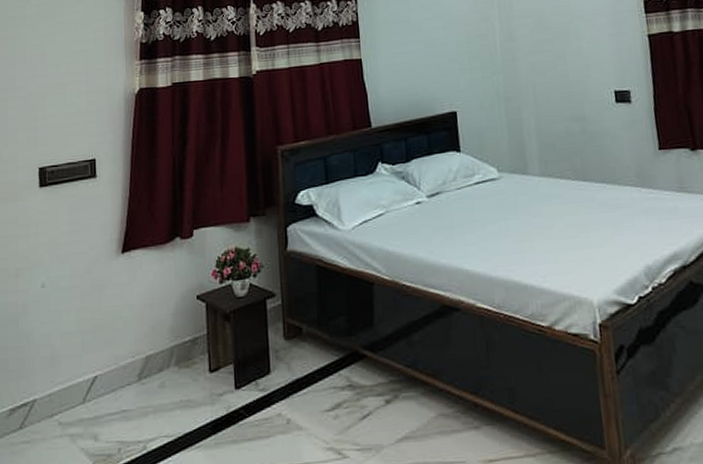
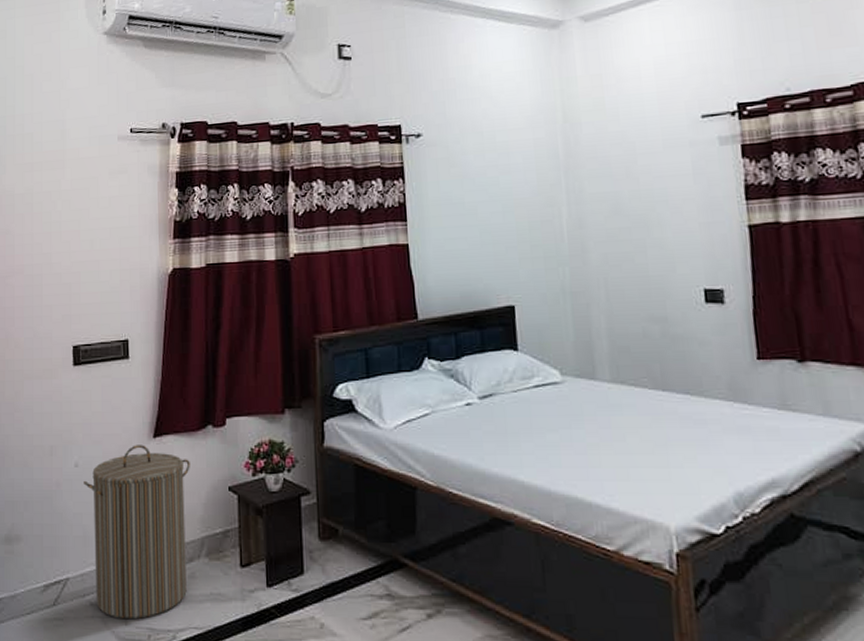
laundry hamper: none [51,261,159,435] -> present [84,445,190,620]

